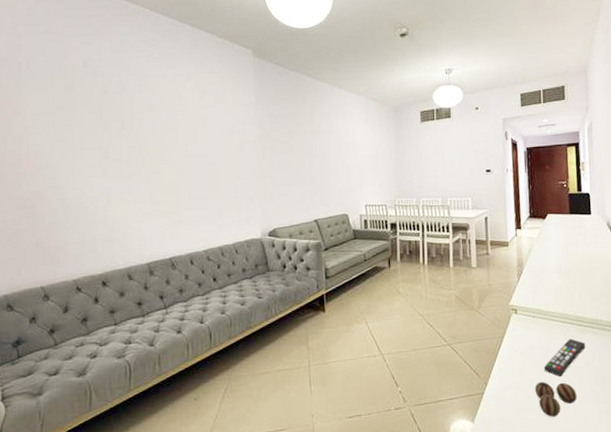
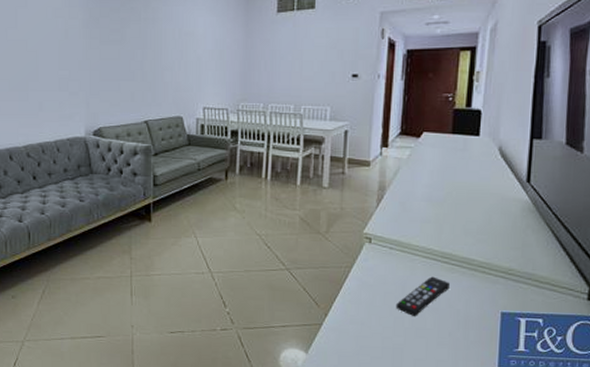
decorative ball: present [535,381,577,417] -> none [382,319,432,358]

